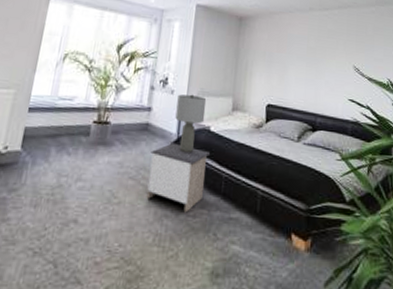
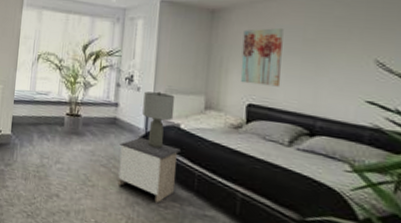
wall art: none [261,36,294,88] -> present [240,27,284,87]

